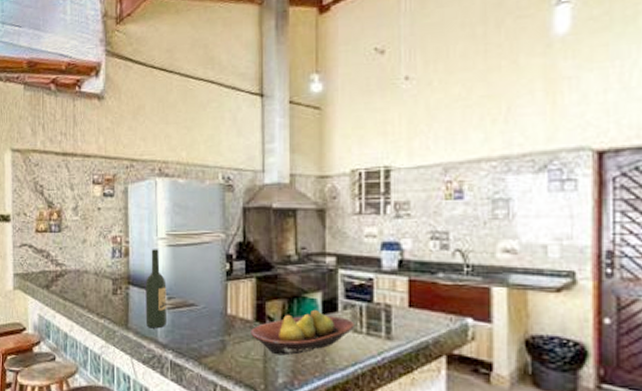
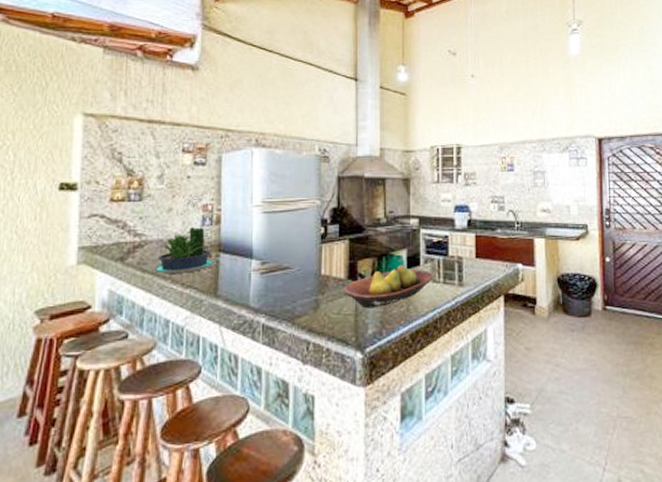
potted plant: none [72,259,126,304] -> present [152,227,216,274]
wine bottle: present [145,249,167,329] -> none [237,216,261,294]

